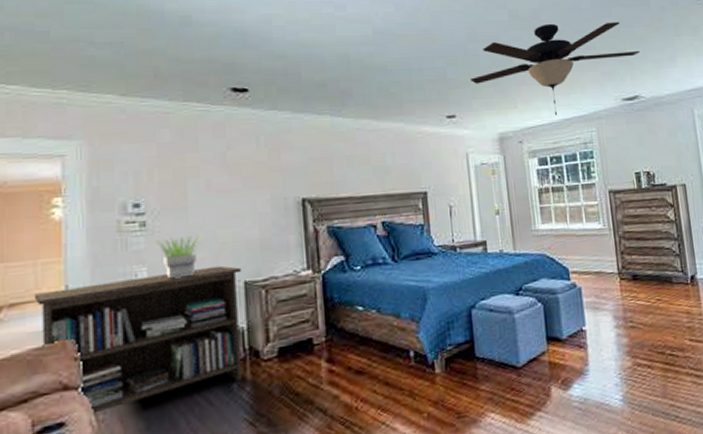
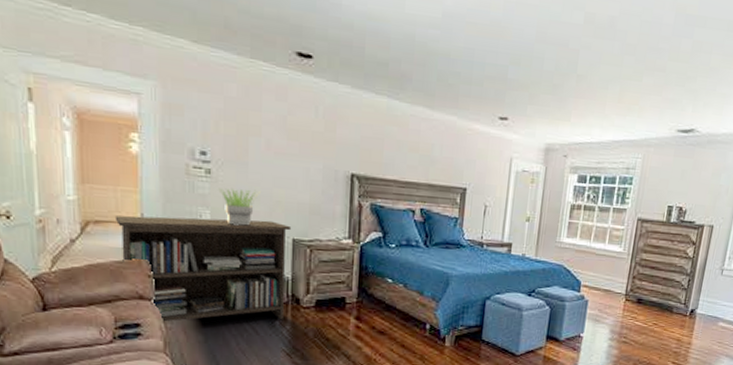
ceiling fan: present [470,21,641,115] -> none [530,35,711,135]

